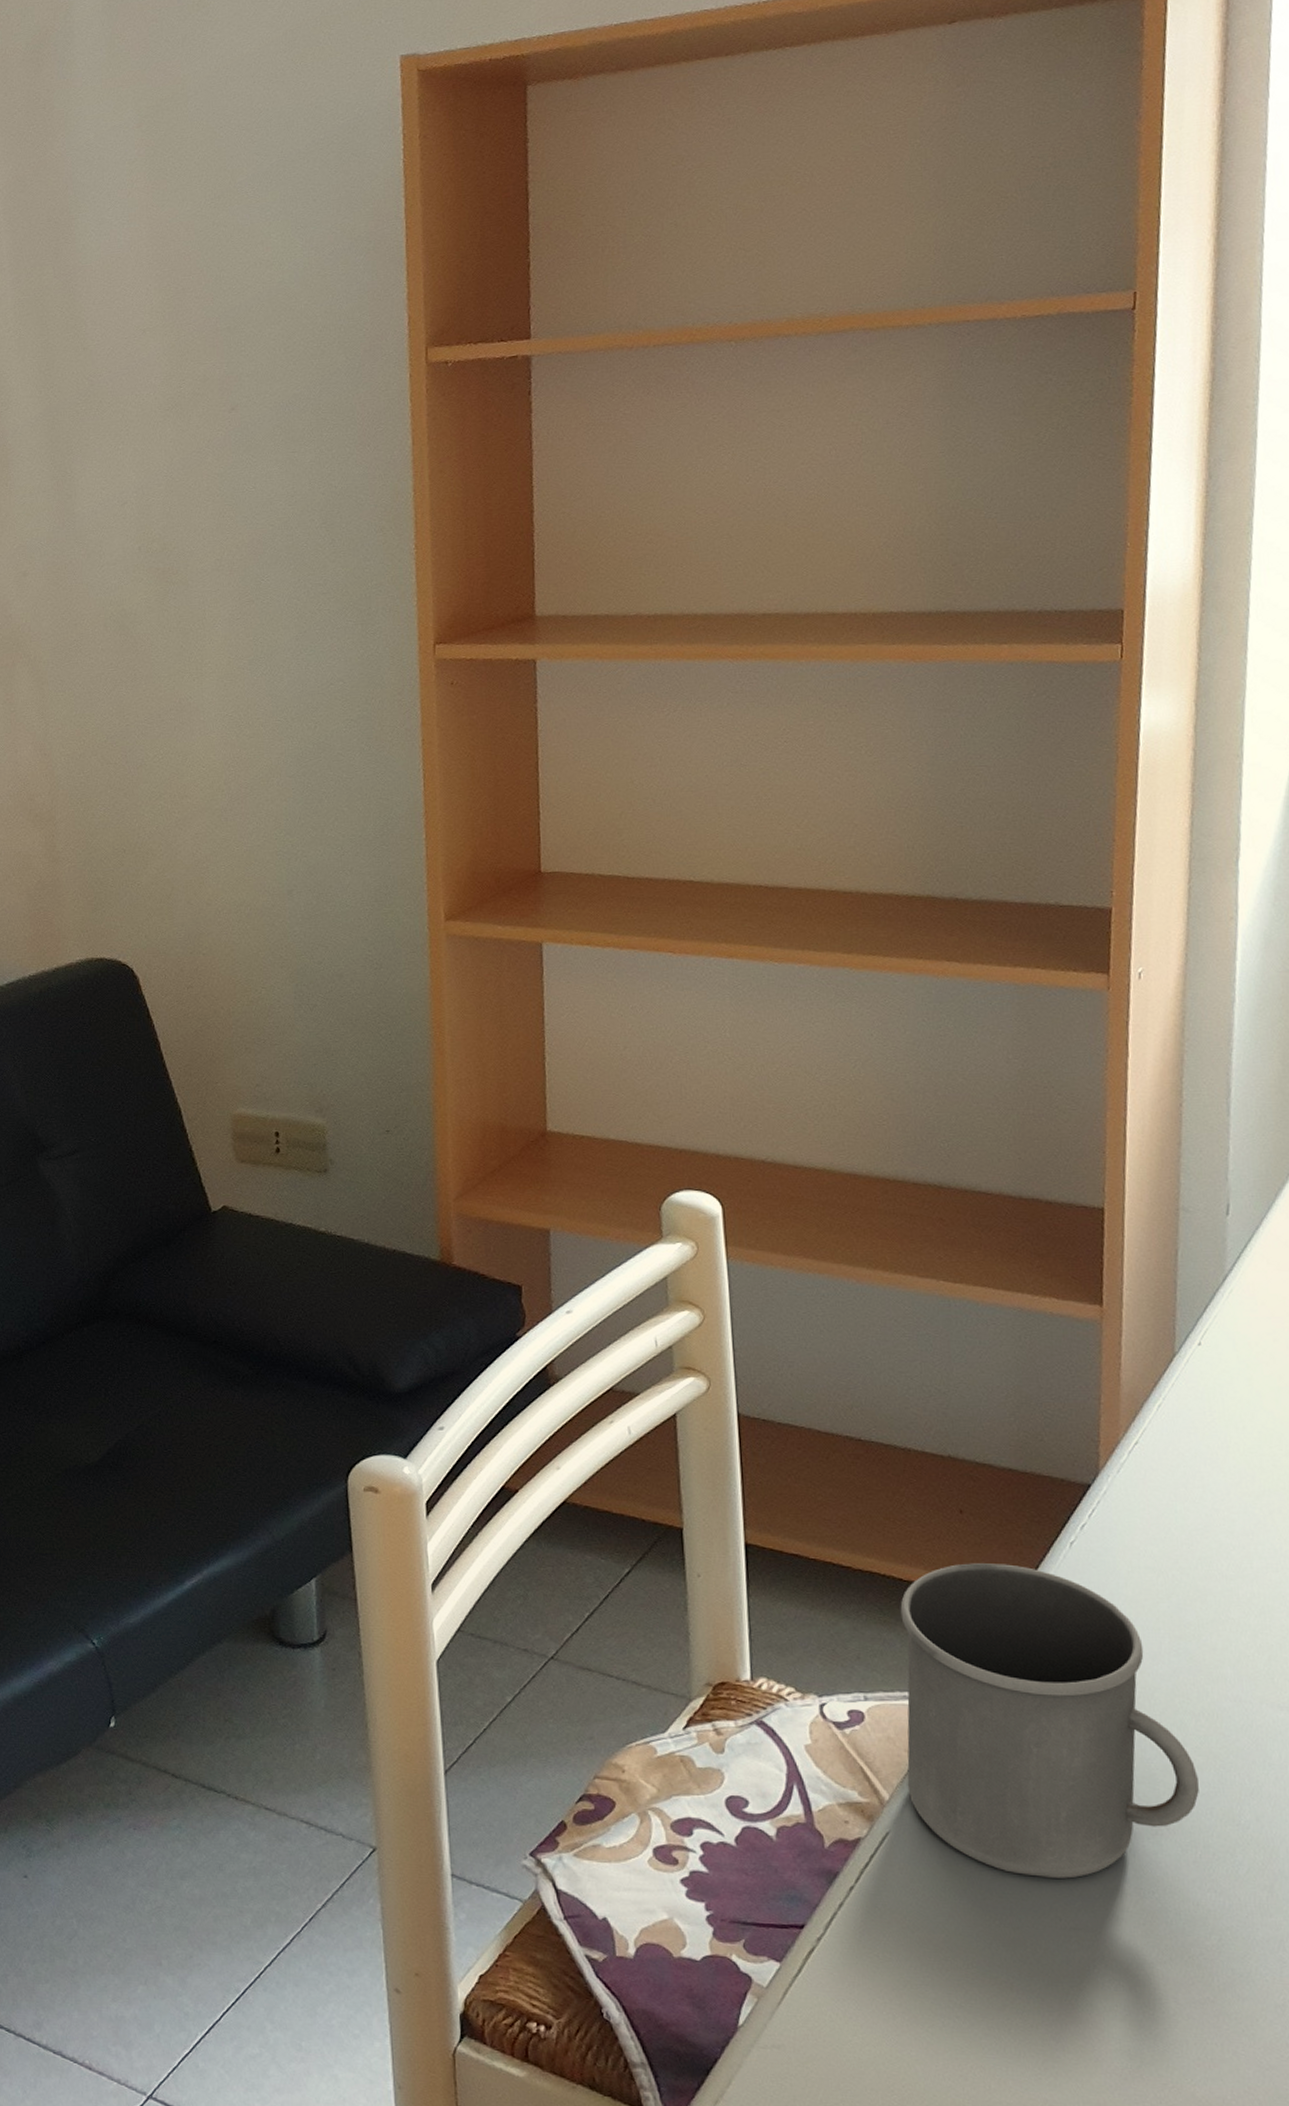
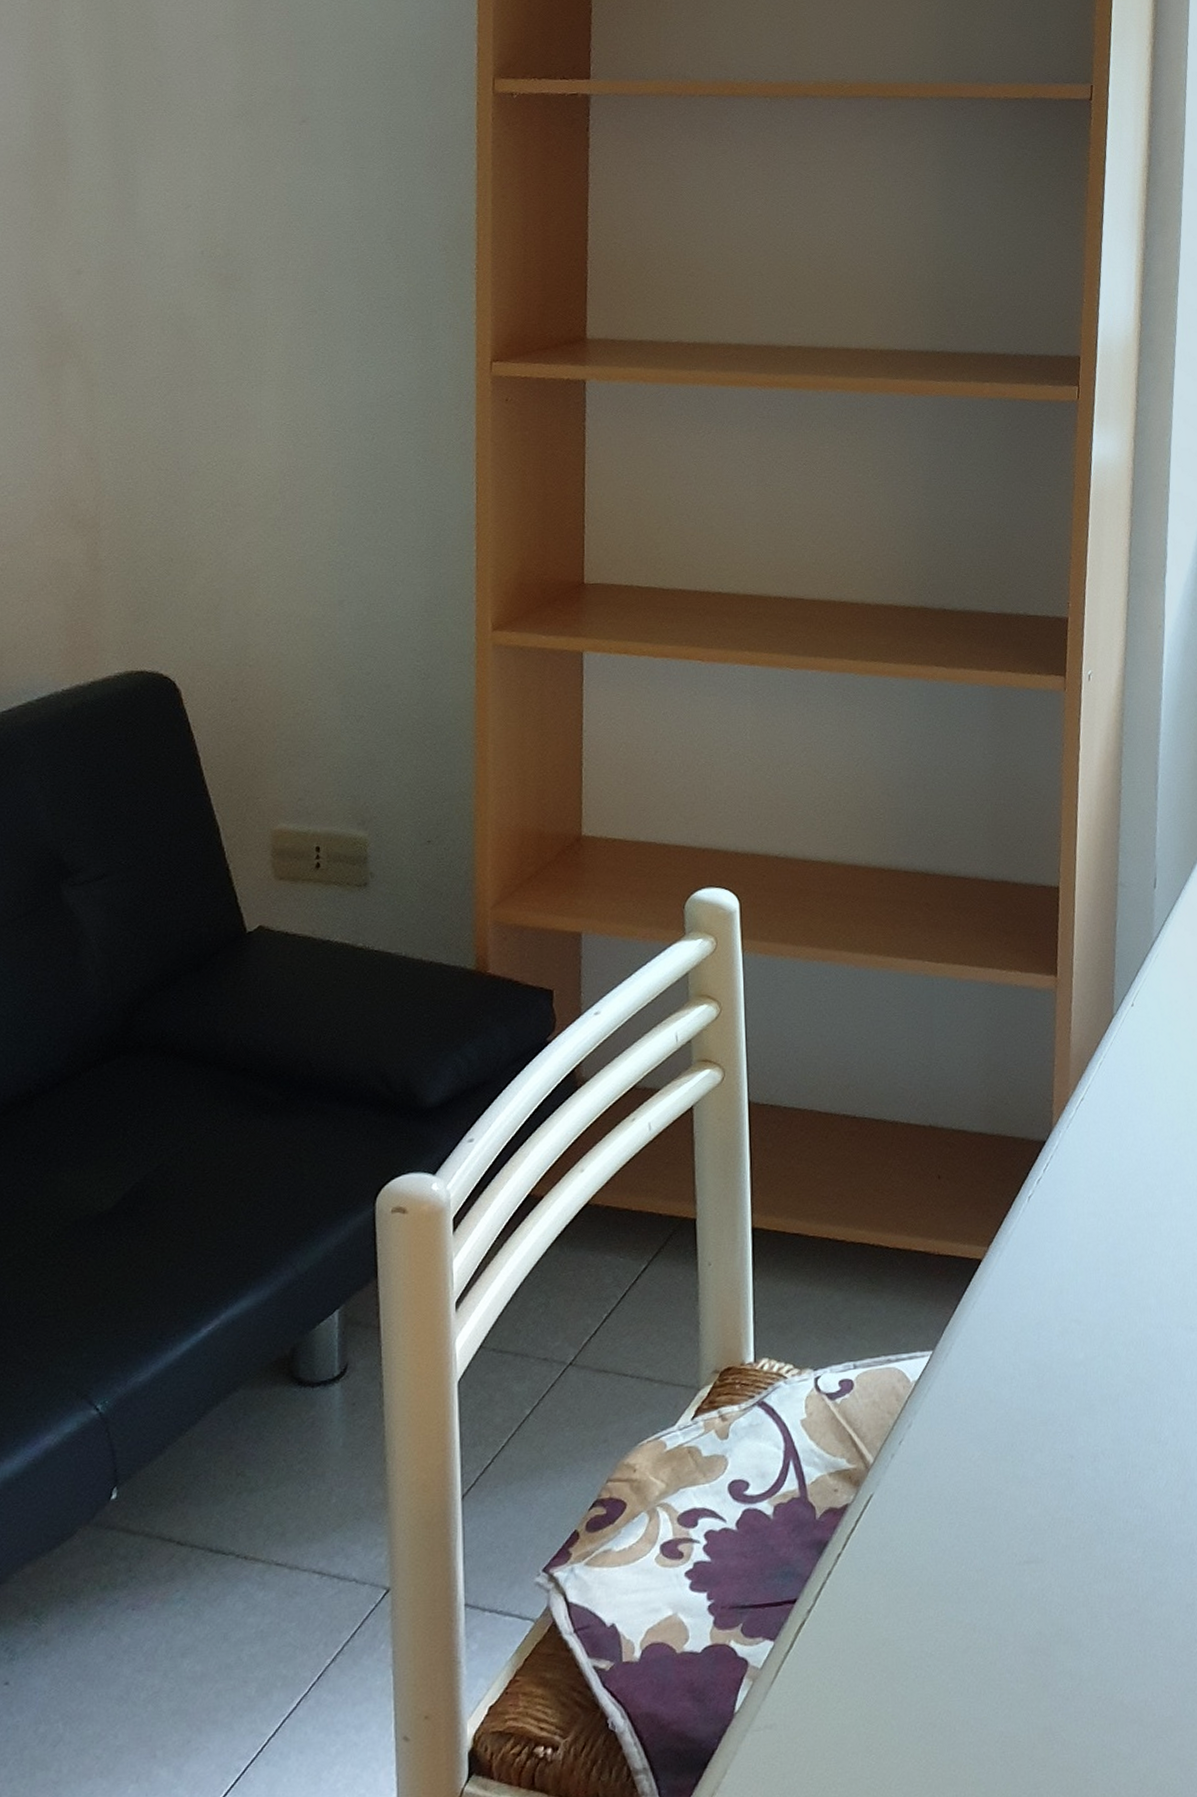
mug: present [900,1563,1199,1879] -> none [886,1222,1129,1518]

